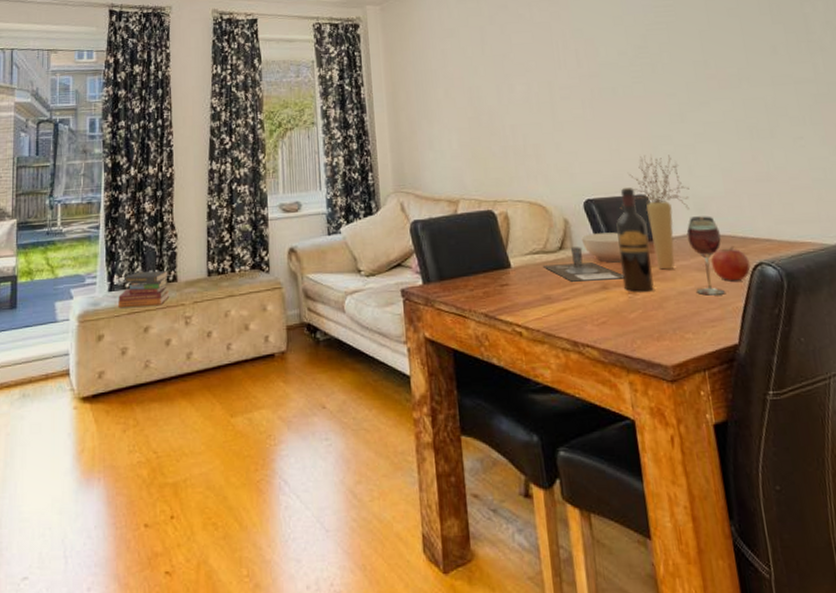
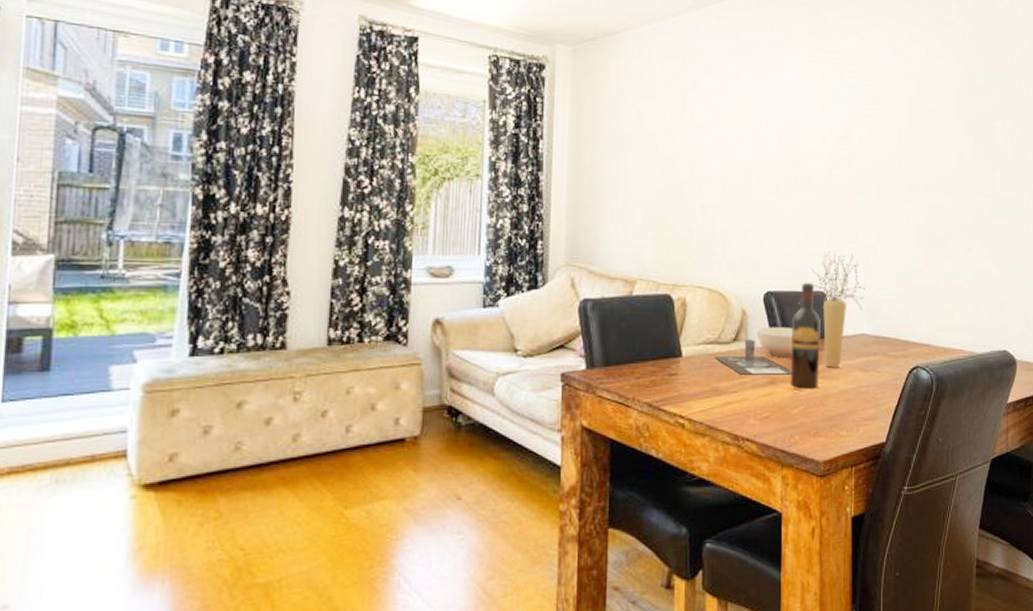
books: present [118,271,169,307] -> none [202,334,274,376]
wineglass: present [686,216,725,296] -> none [856,317,886,395]
fruit: present [711,246,751,281] -> none [874,349,908,383]

